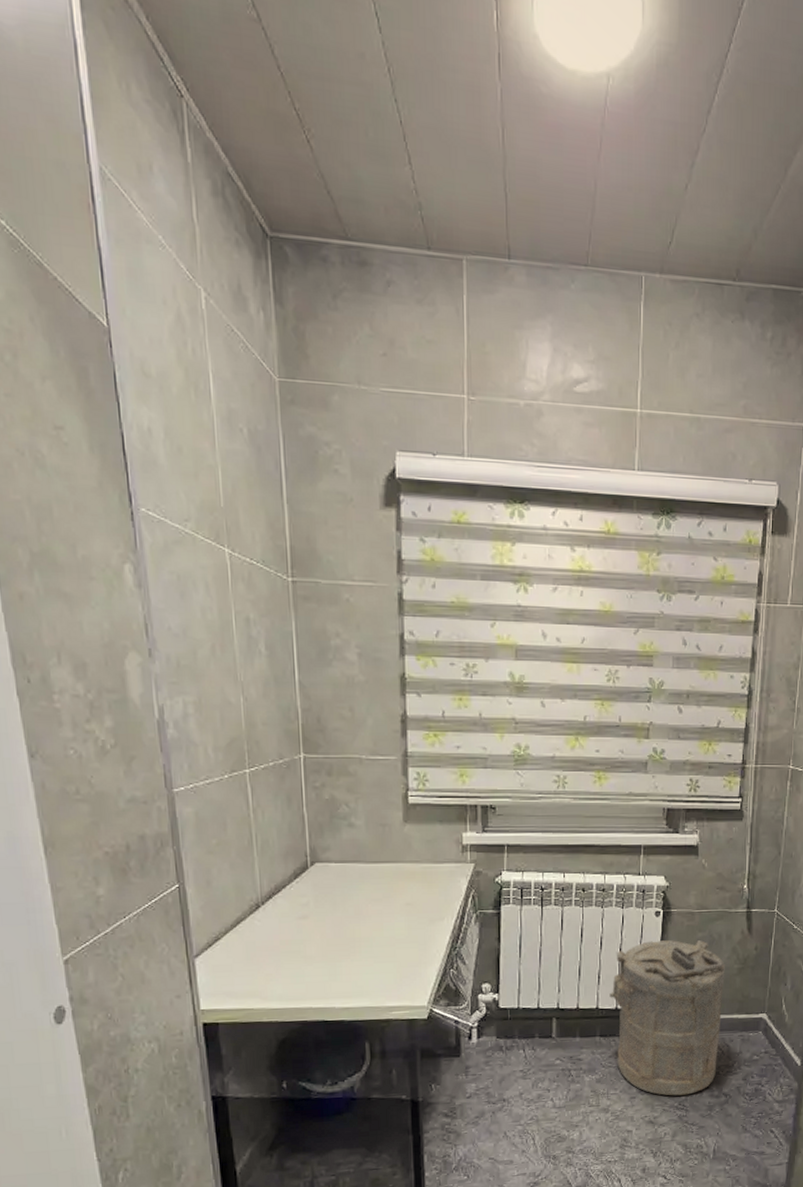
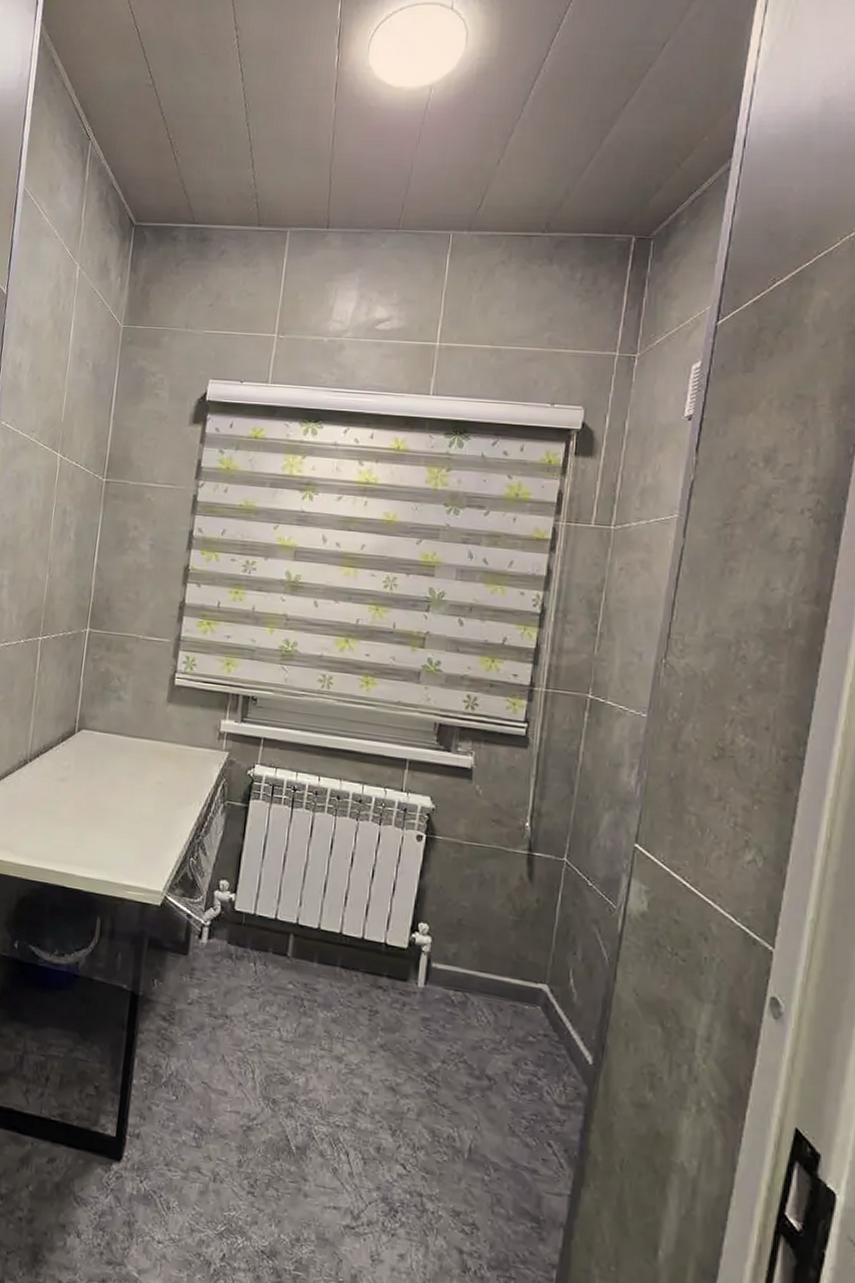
laundry hamper: present [609,940,725,1096] -> none [356,867,497,1066]

